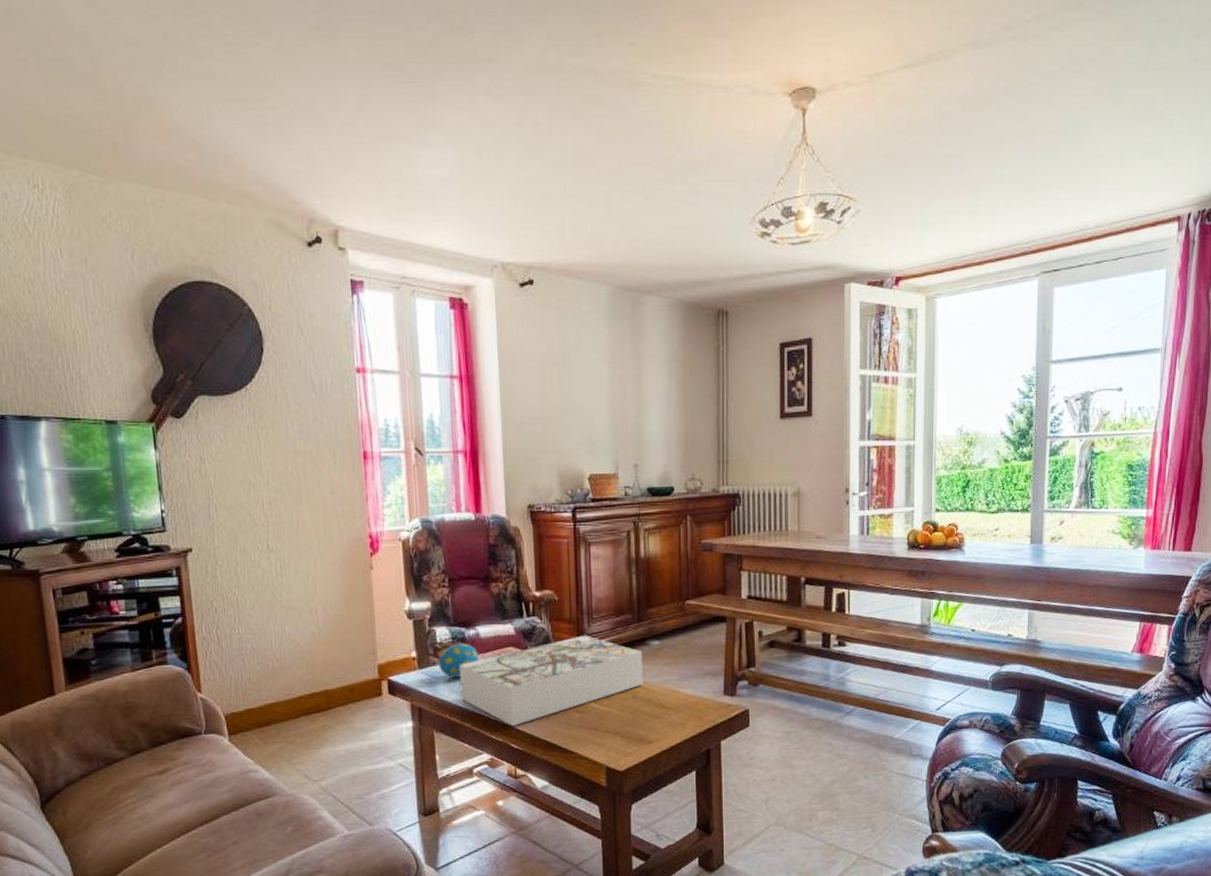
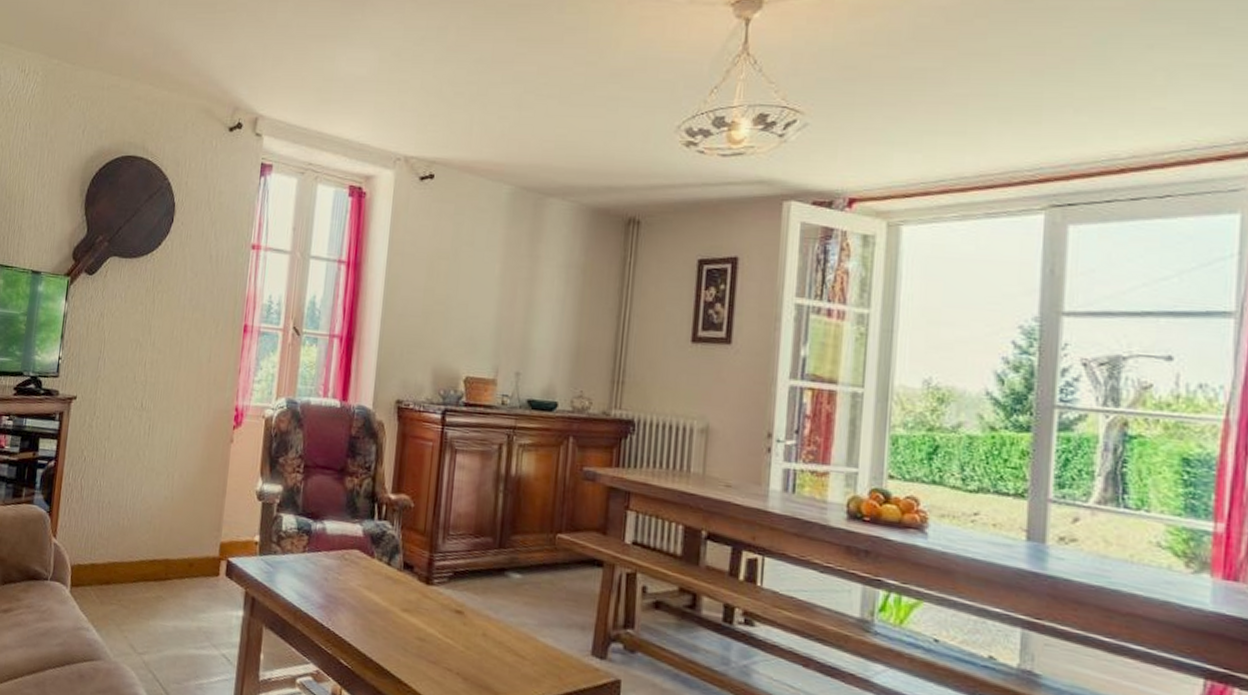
decorative egg: present [438,643,479,677] -> none [279,535,322,572]
board game: present [459,635,643,726] -> none [296,551,501,640]

